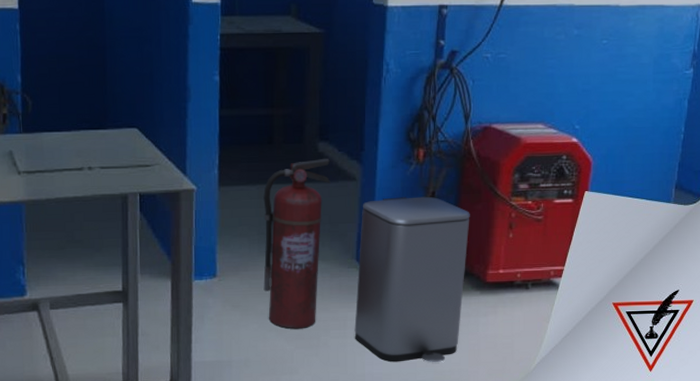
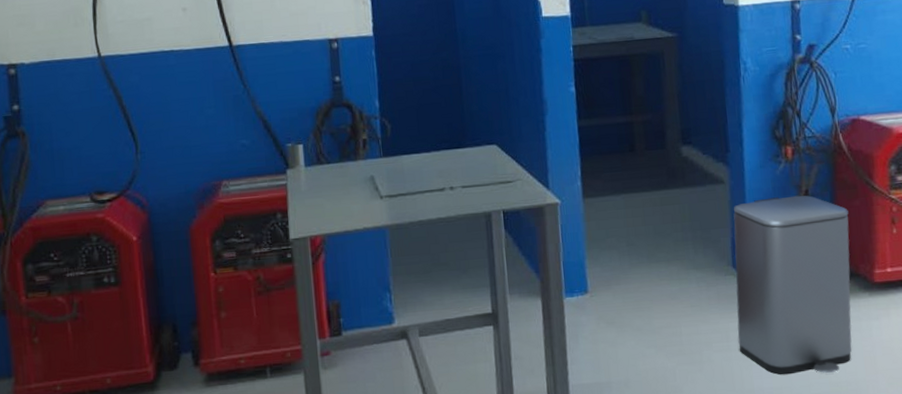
fire extinguisher: present [263,158,331,329] -> none [629,162,698,345]

